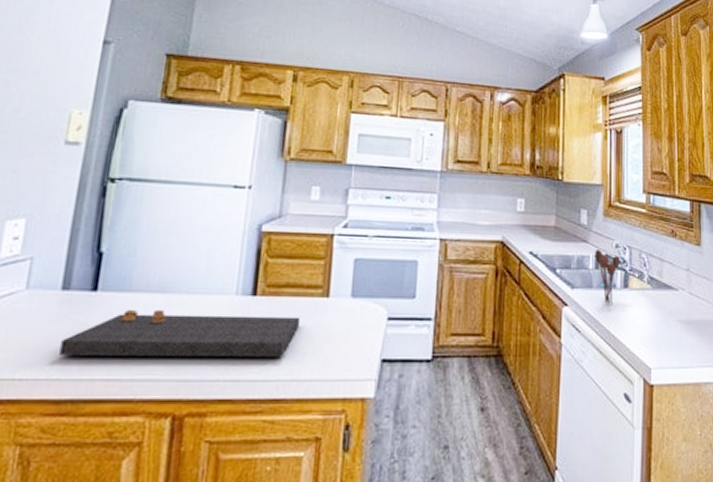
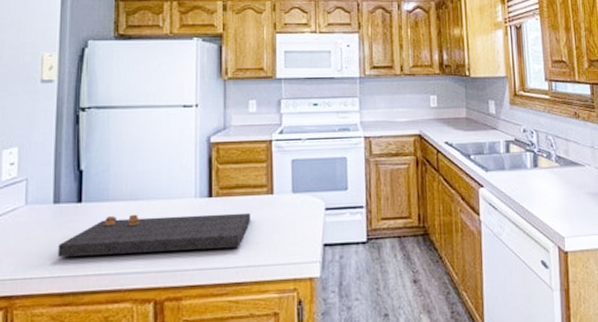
utensil holder: present [594,248,620,303] -> none [504,134,528,182]

